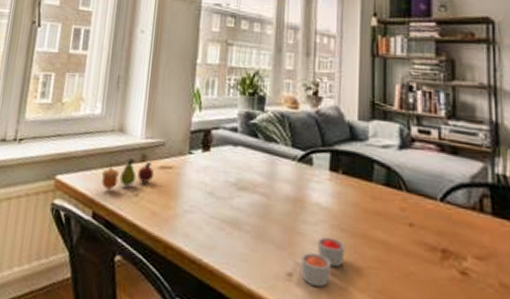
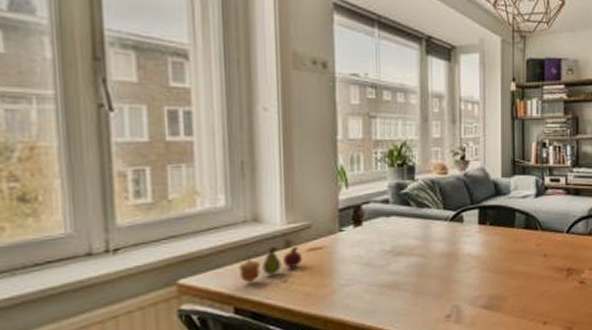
candle: present [301,236,345,287] -> none [458,278,494,320]

